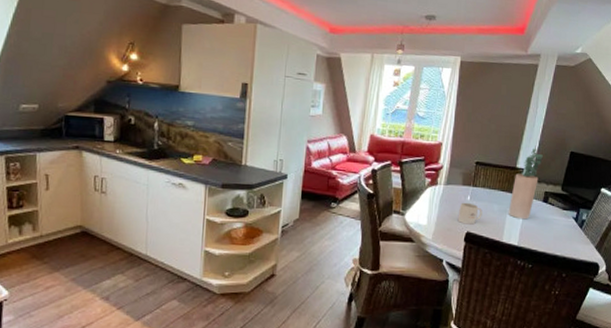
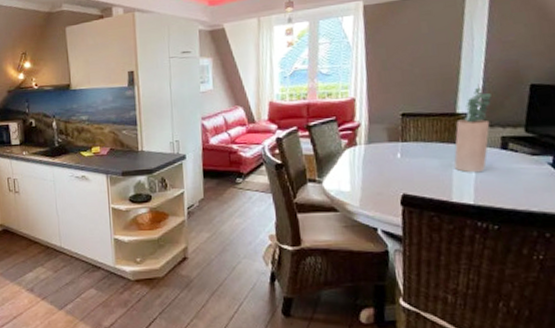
mug: present [457,202,482,226] -> none [387,160,420,187]

